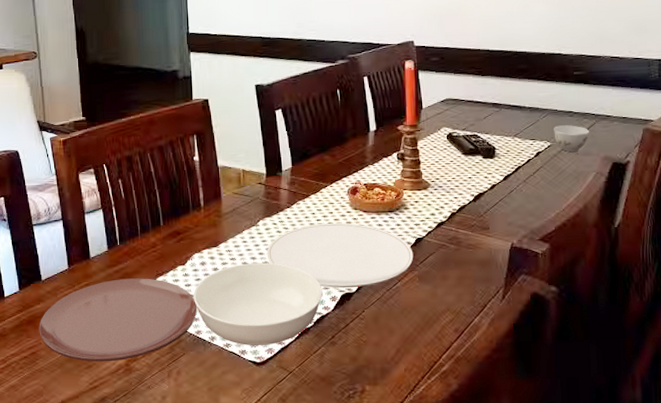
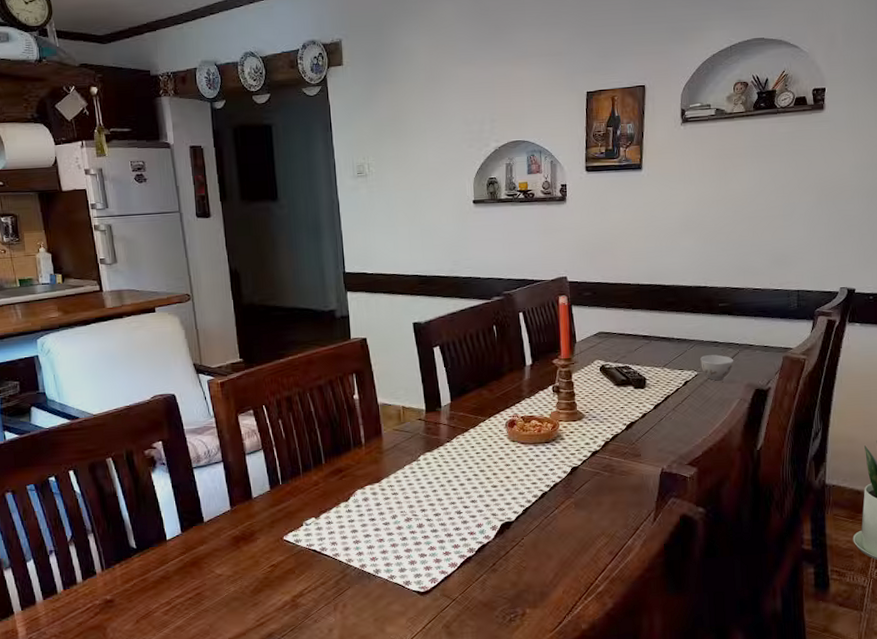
plate: present [39,278,198,363] -> none [203,515,362,600]
bowl: present [194,262,323,346] -> none [357,496,483,577]
plate: present [266,222,414,289] -> none [428,454,570,518]

